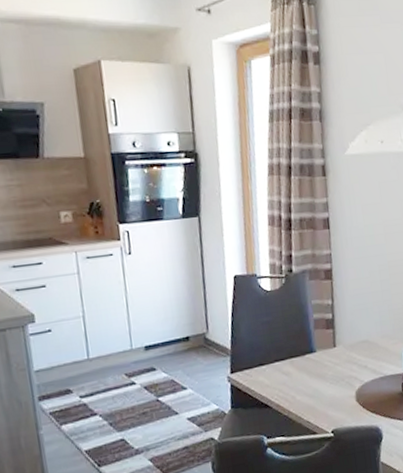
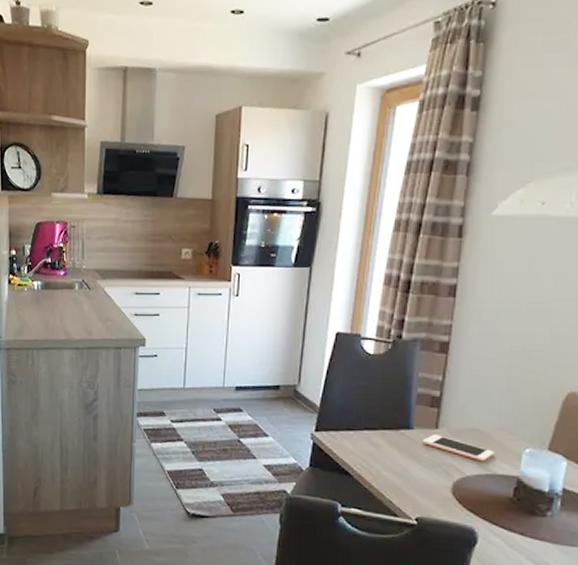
cell phone: none [325,352,383,368] -> present [423,435,495,462]

